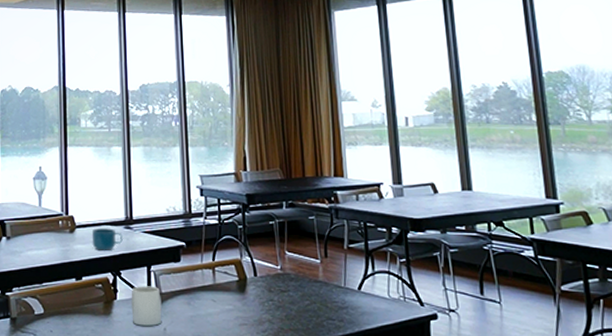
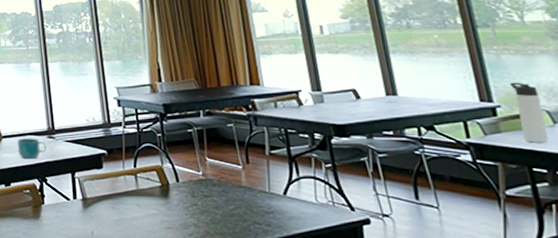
mug: present [131,286,162,327] -> none [57,191,89,230]
thermos bottle: none [574,180,603,240] -> present [510,82,549,143]

